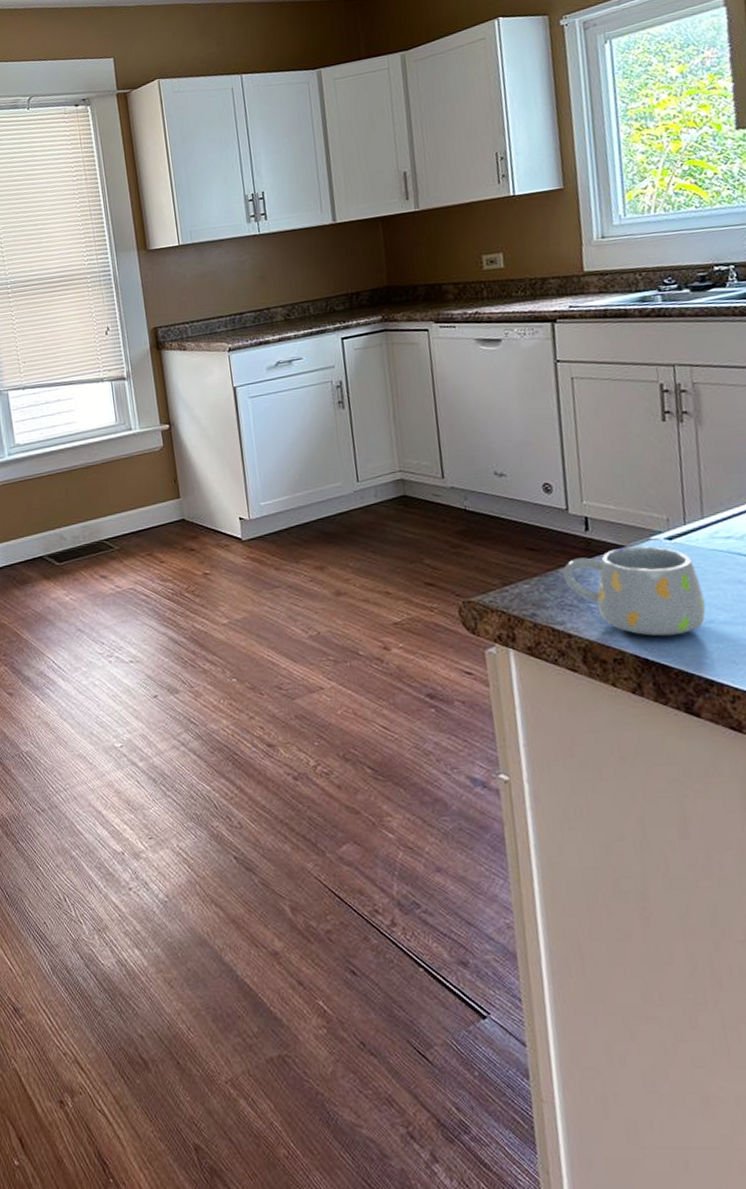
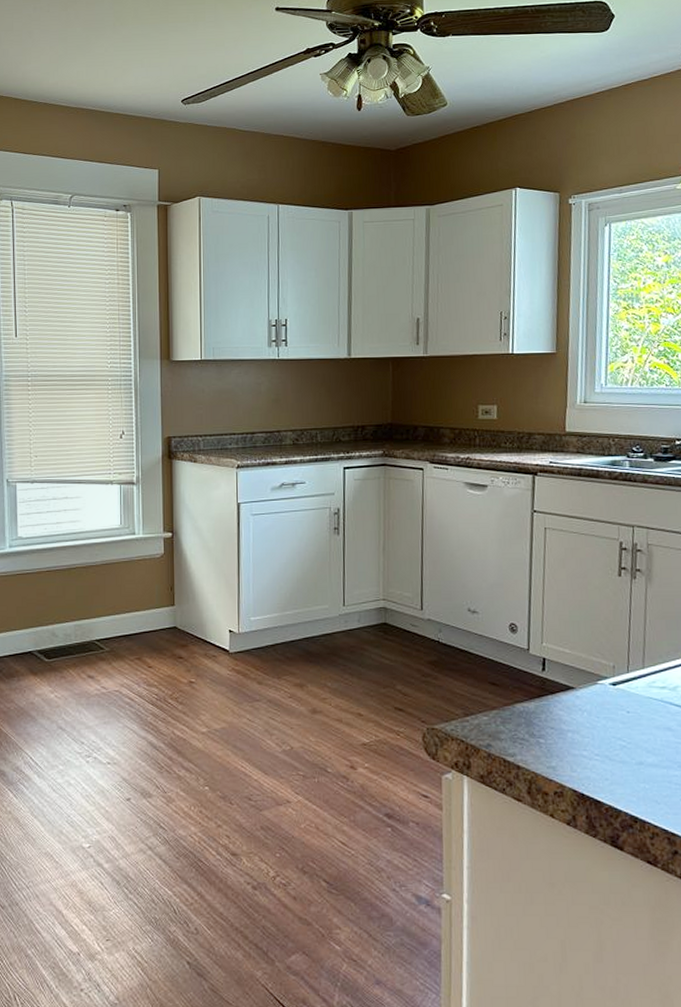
mug: present [563,546,706,637] -> none [519,688,638,774]

